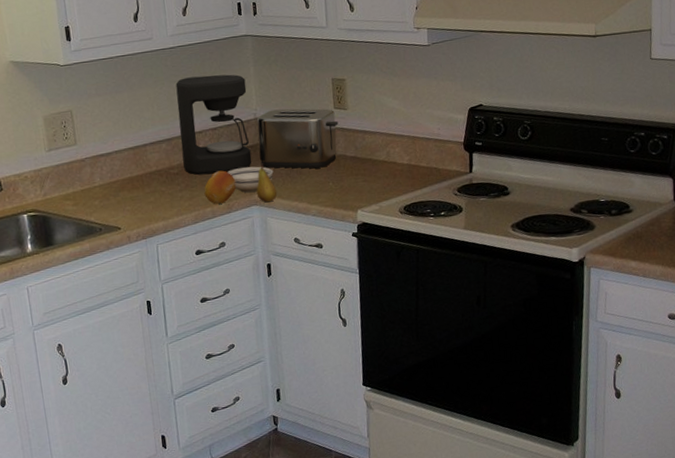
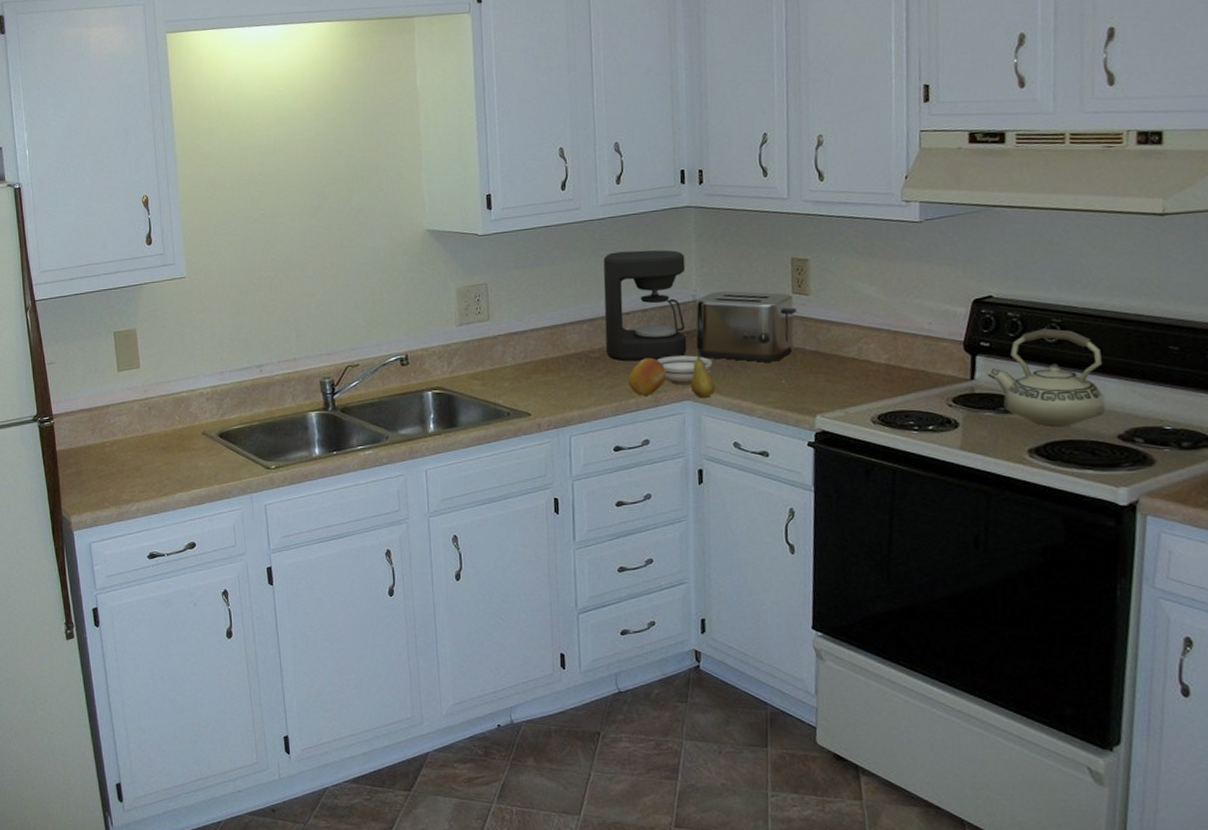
teakettle: none [481,128,562,206] -> present [987,328,1106,427]

